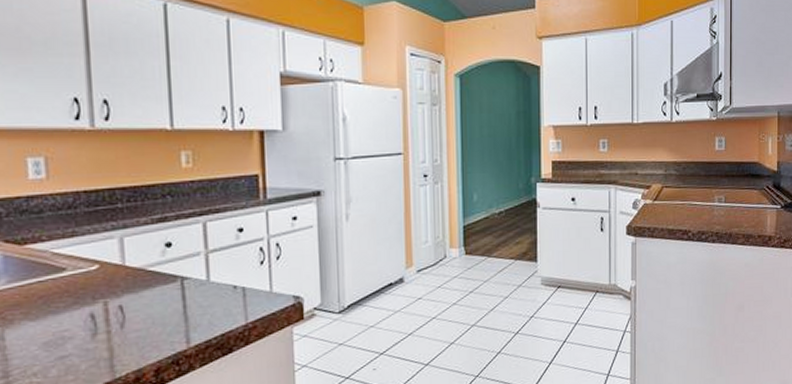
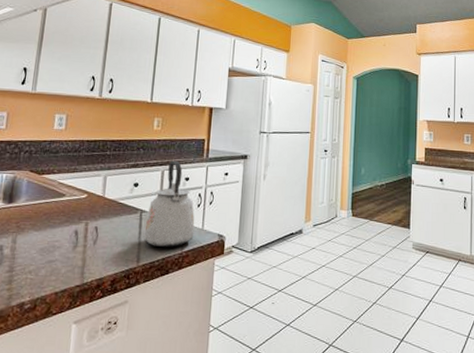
kettle: none [189,207,260,322] -> present [142,160,195,248]

